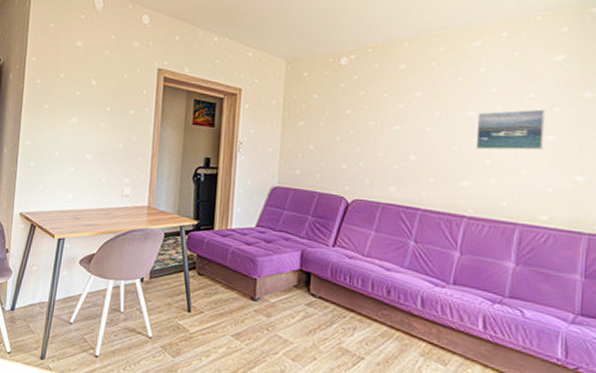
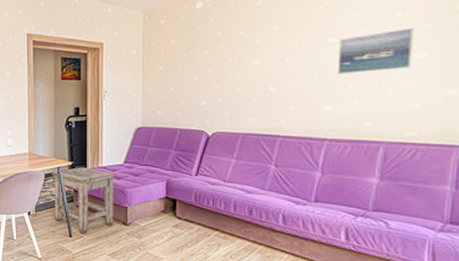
stool: none [171,228,248,309] -> present [51,167,117,234]

